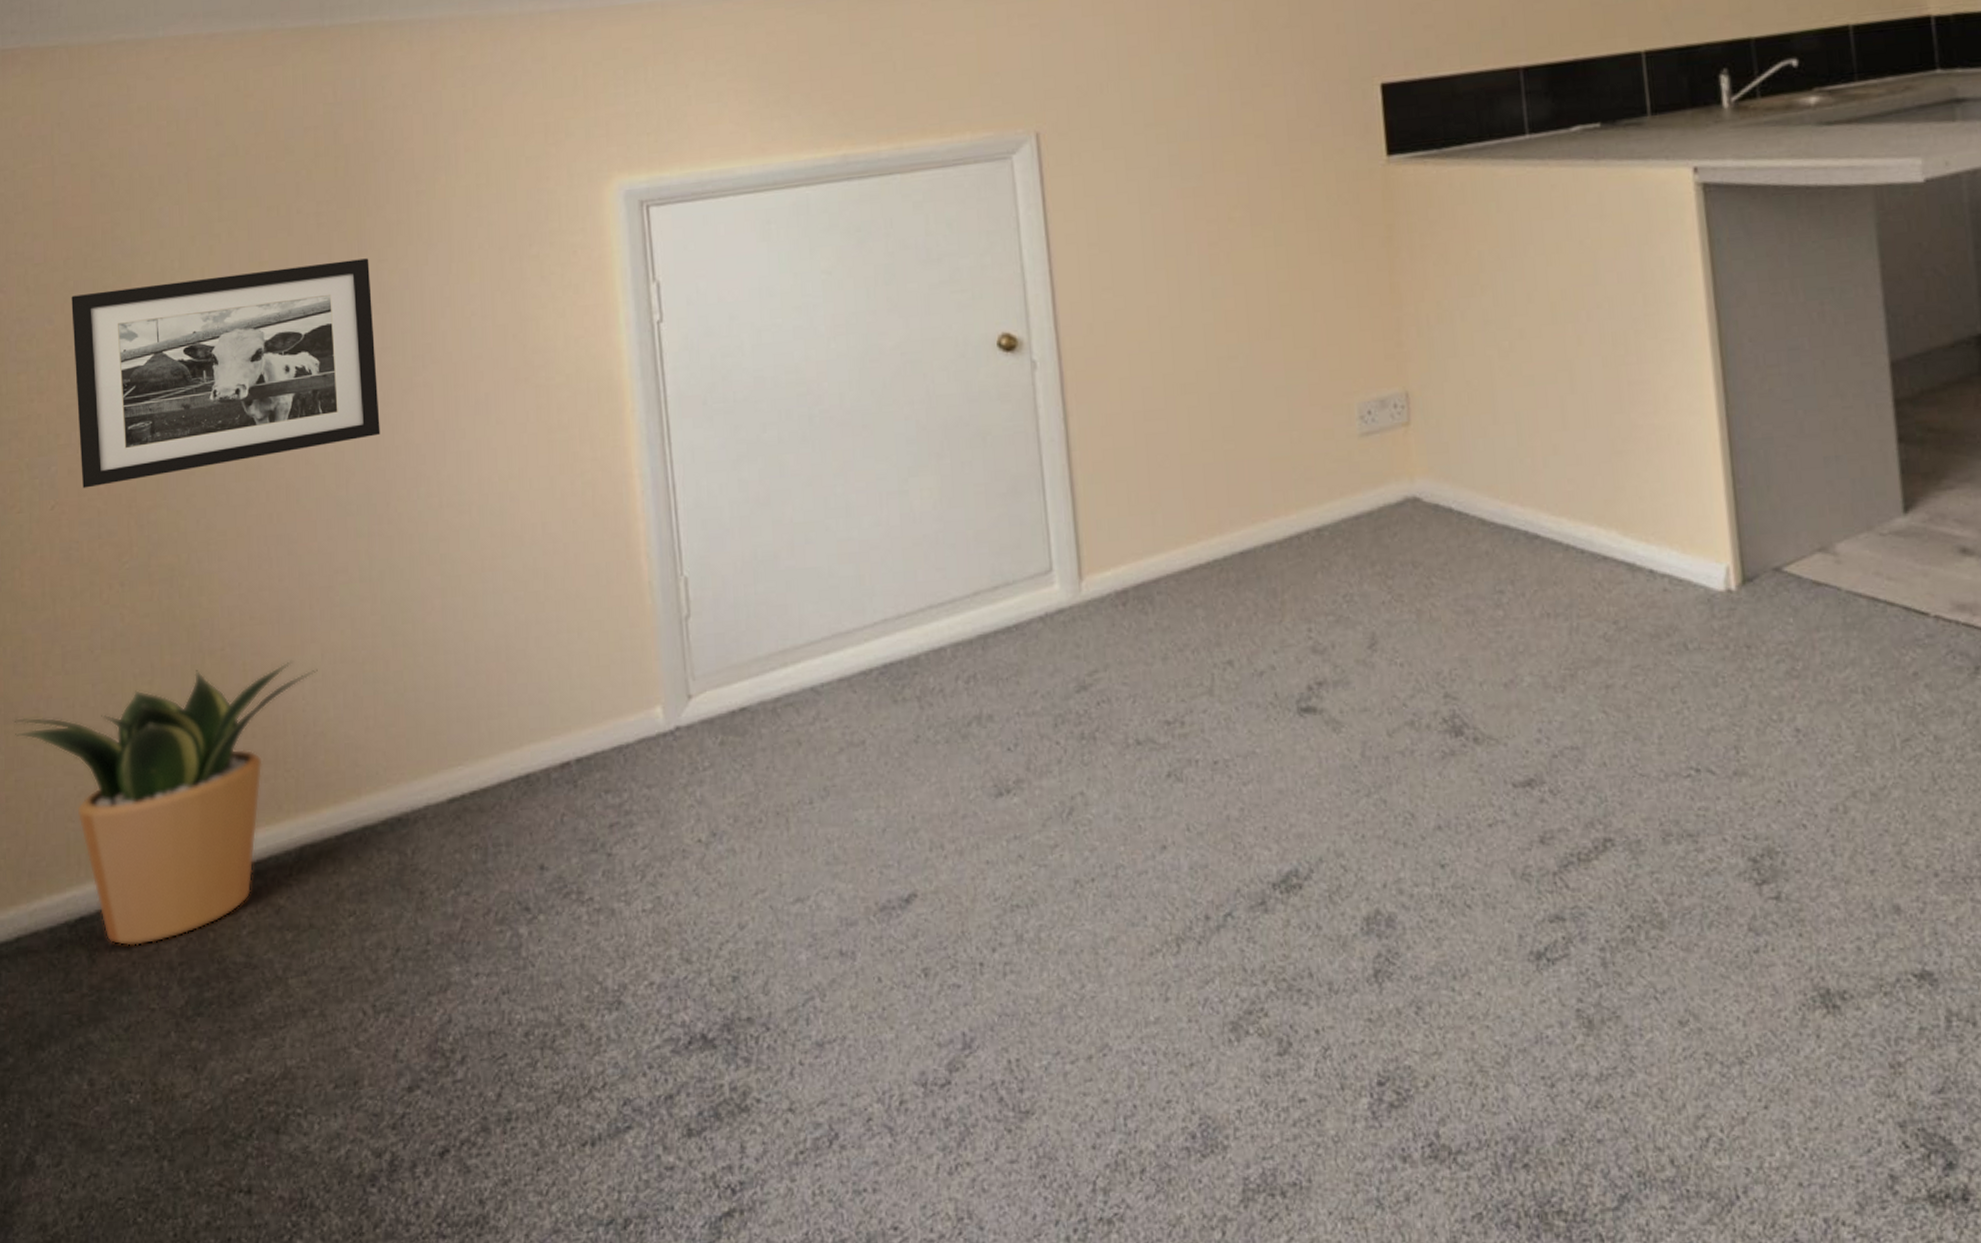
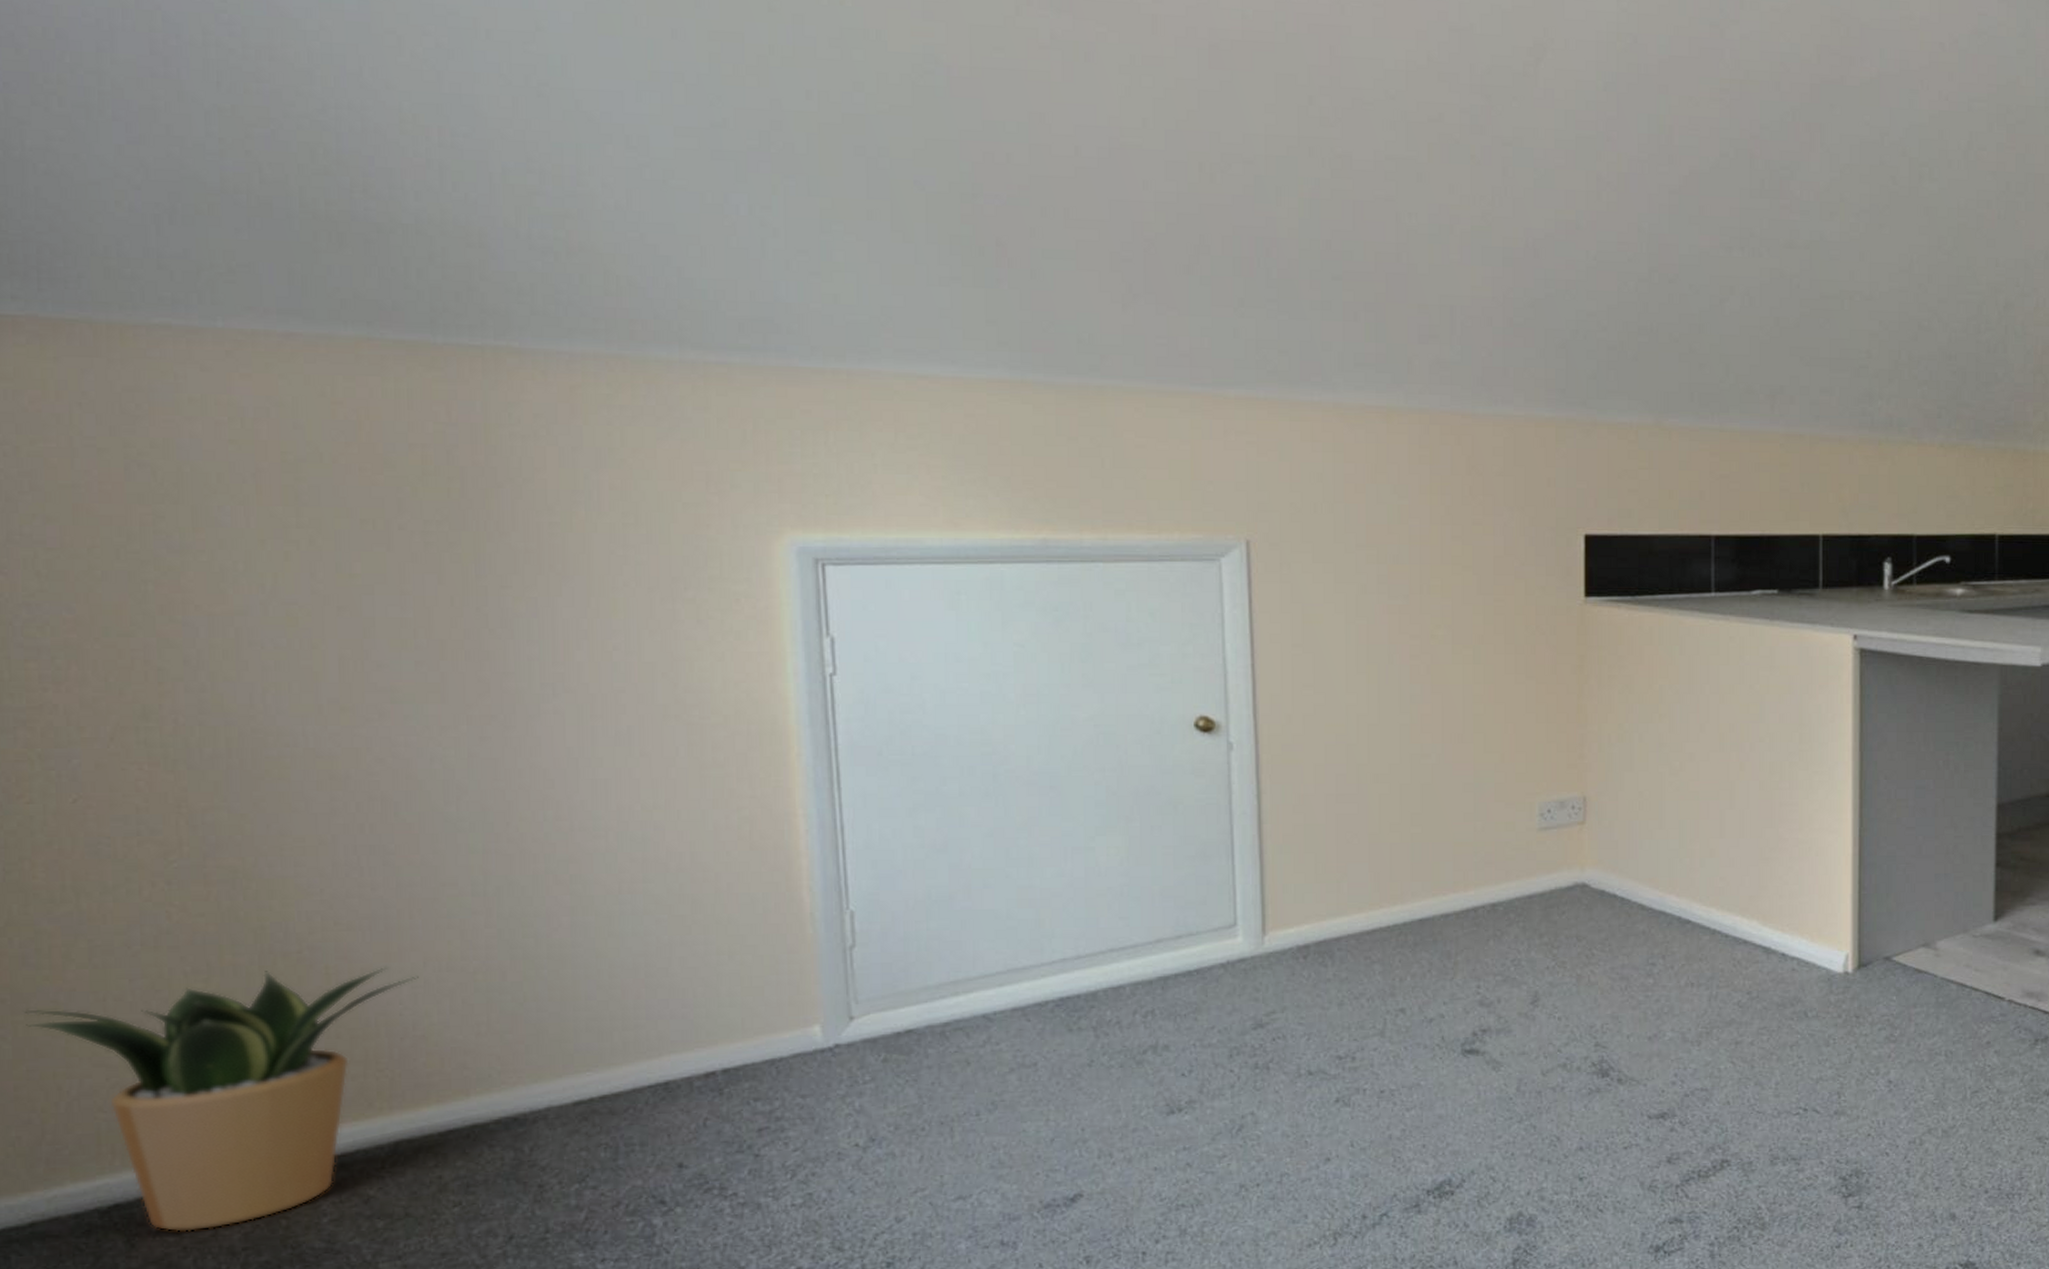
picture frame: present [71,258,381,489] -> none [98,582,500,784]

